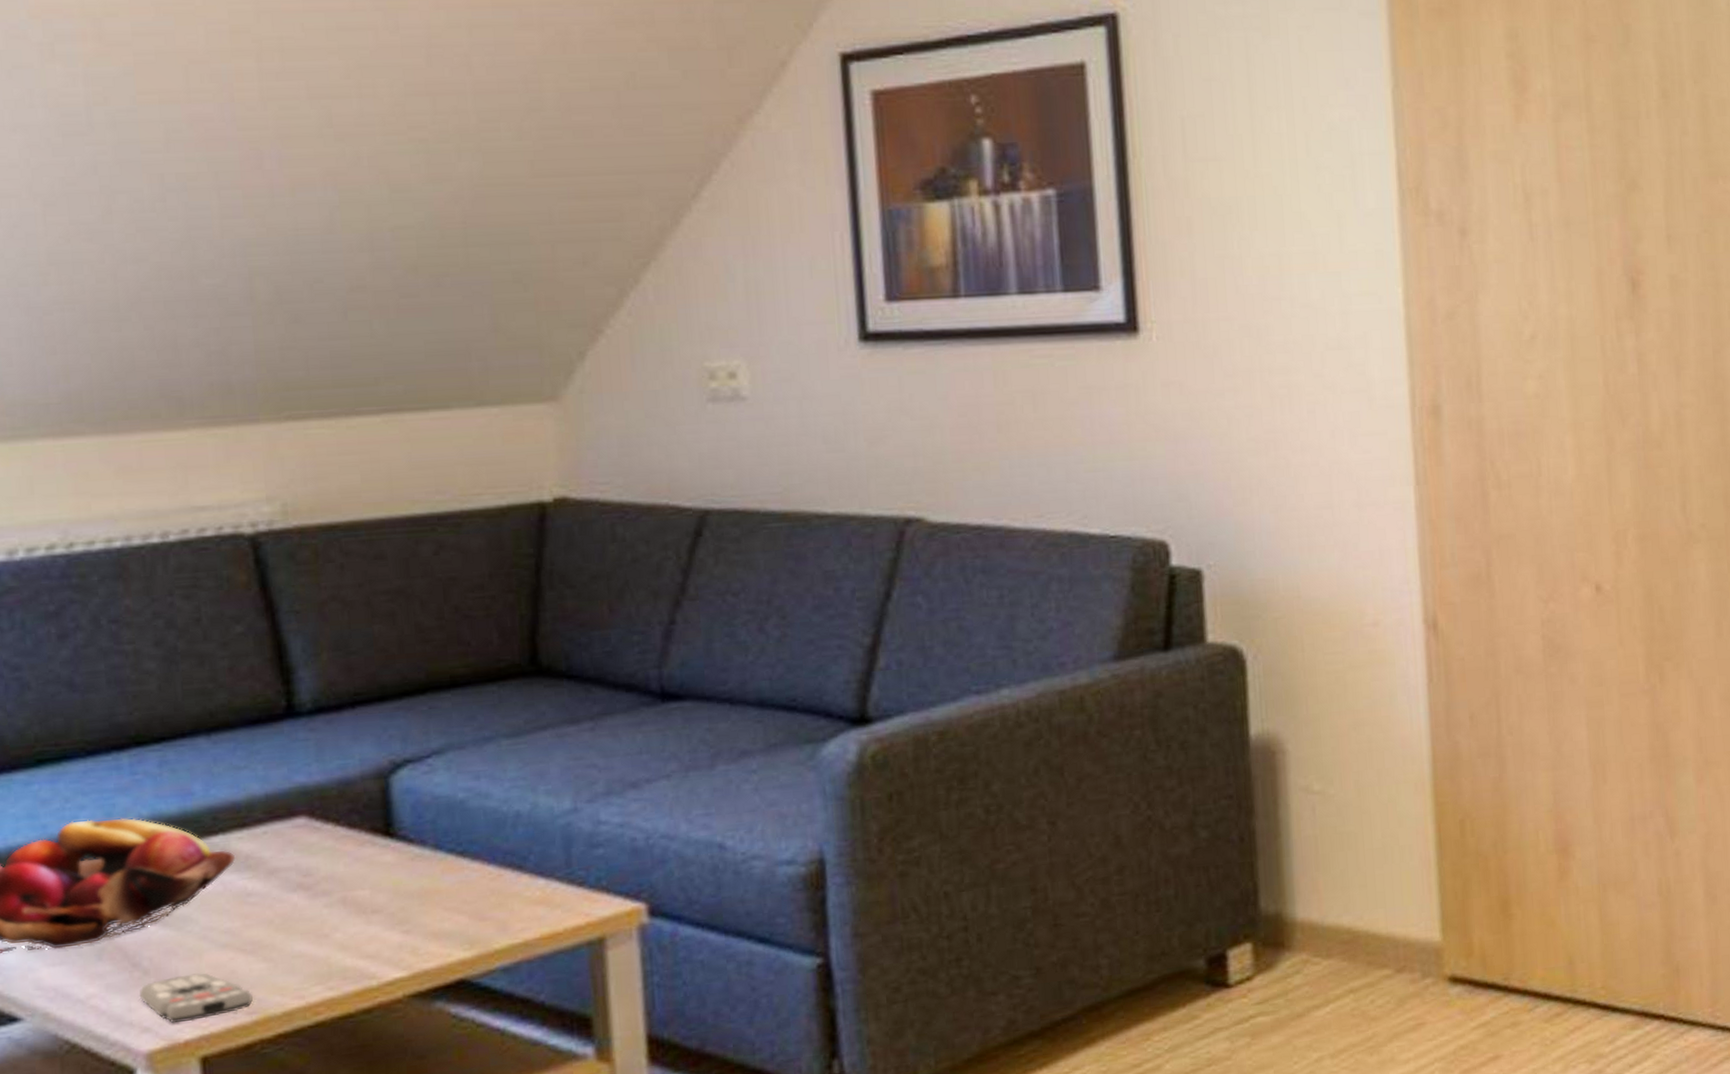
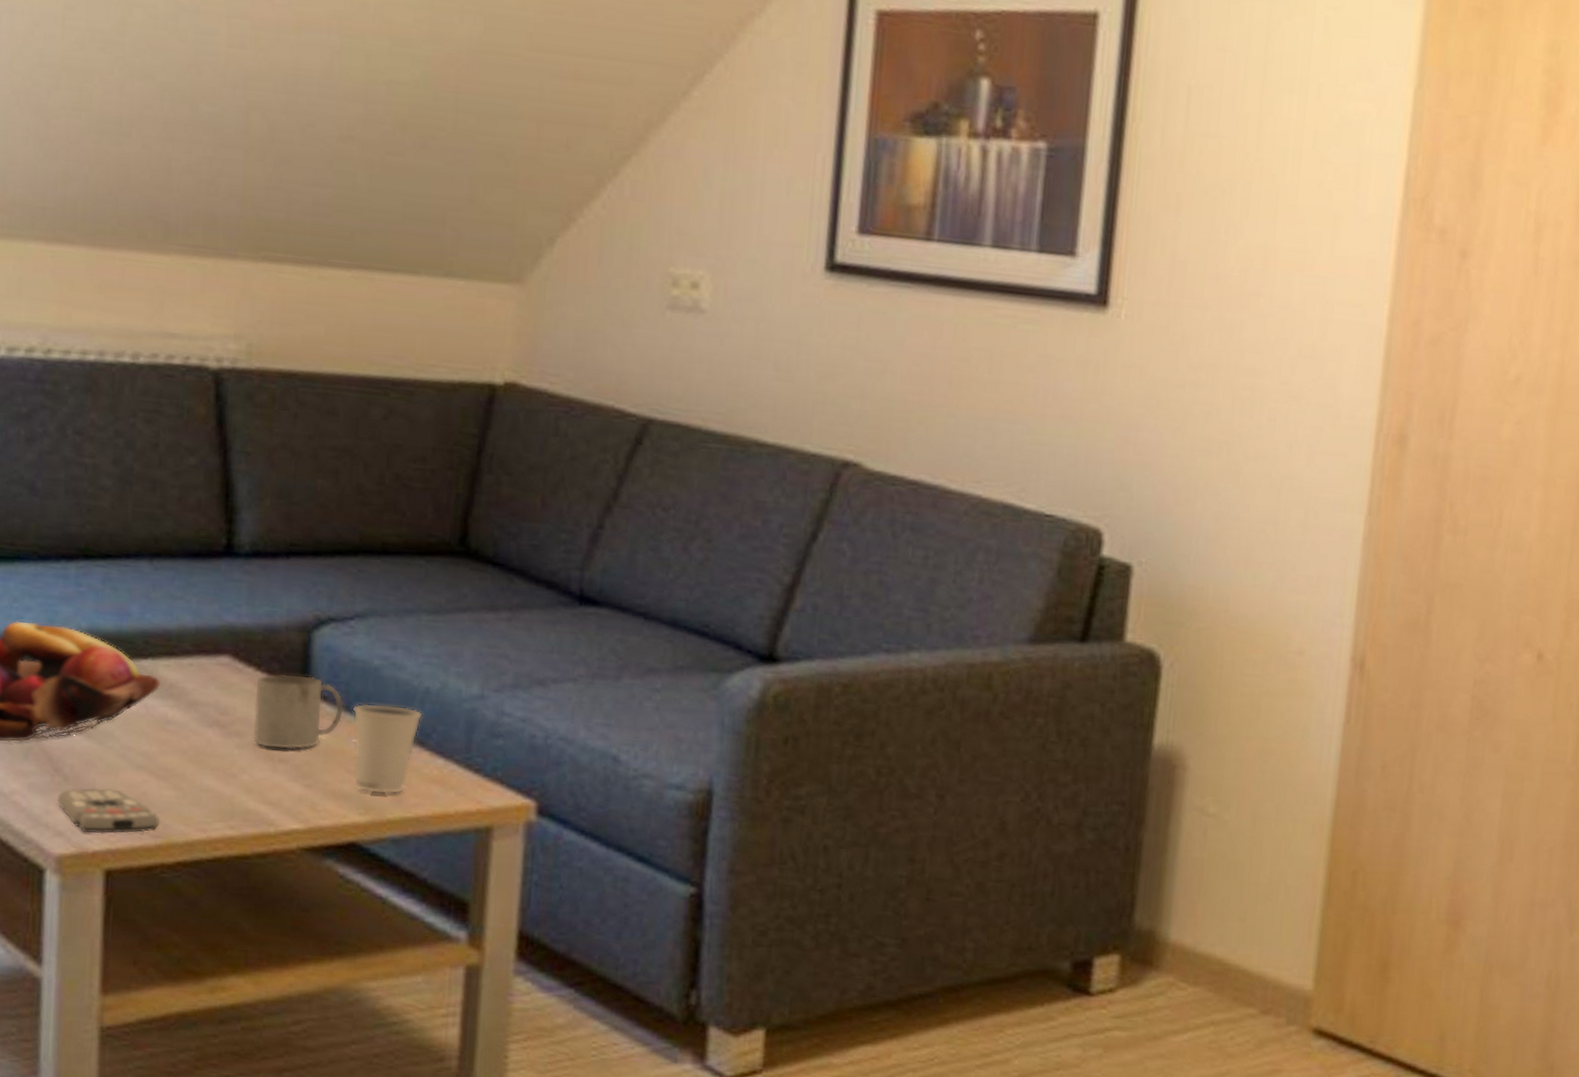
mug: none [337,821,433,902] -> present [253,674,344,750]
dixie cup: none [443,833,517,927] -> present [353,703,423,794]

